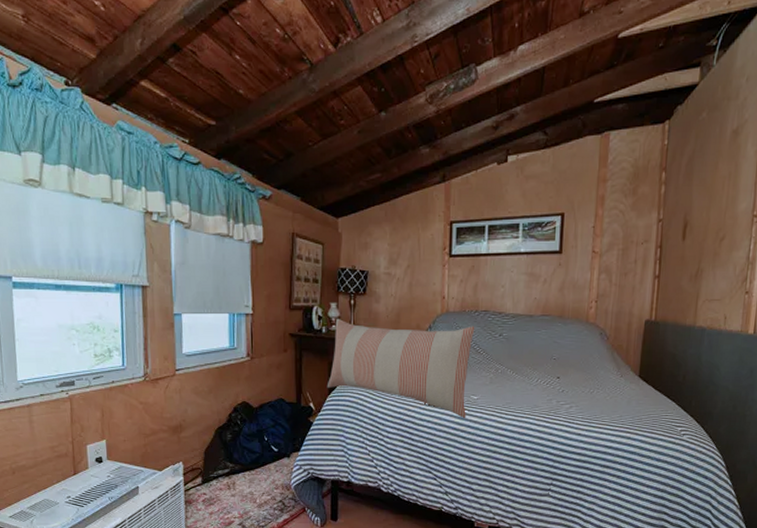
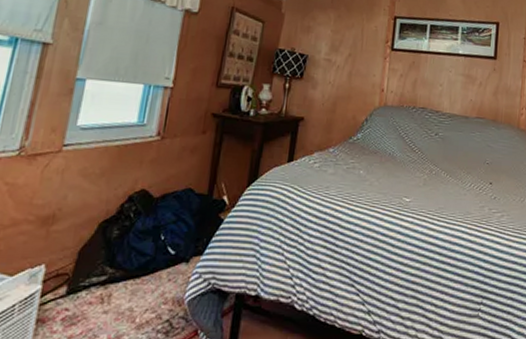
pillow: present [327,318,475,419] -> none [246,101,412,224]

